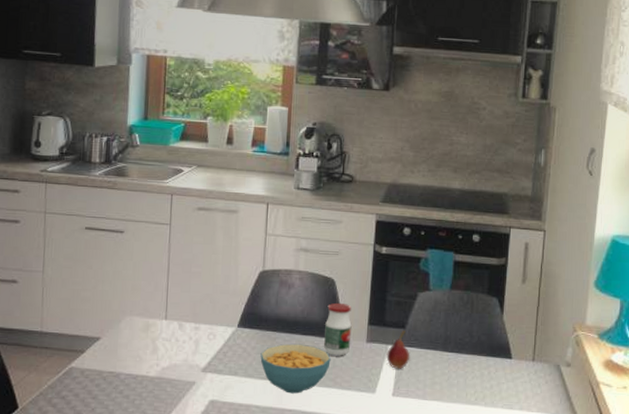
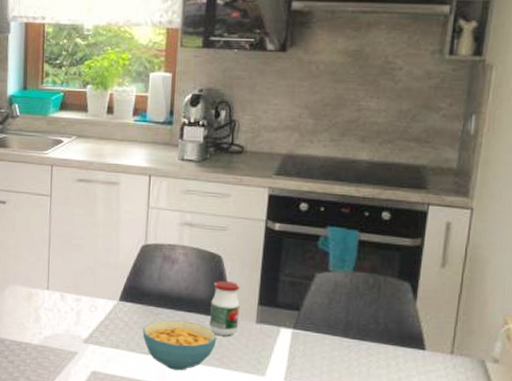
fruit: present [386,330,411,369] -> none [278,313,305,353]

